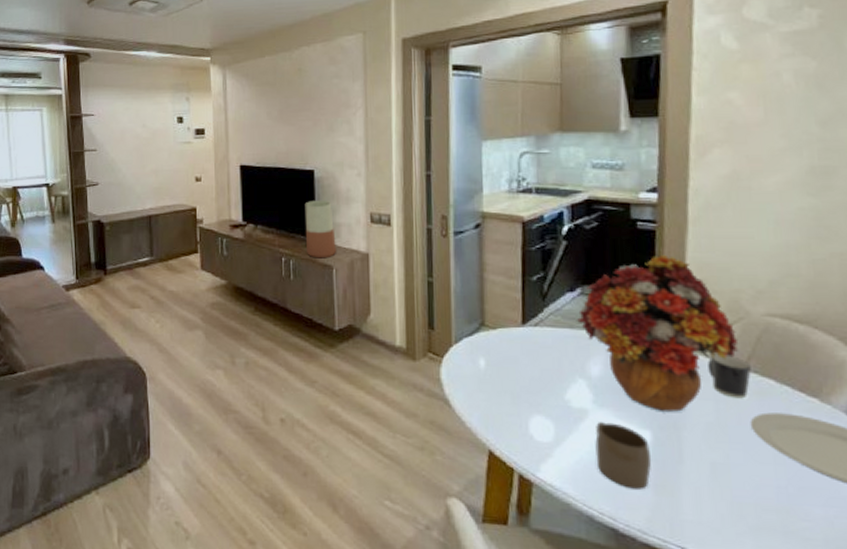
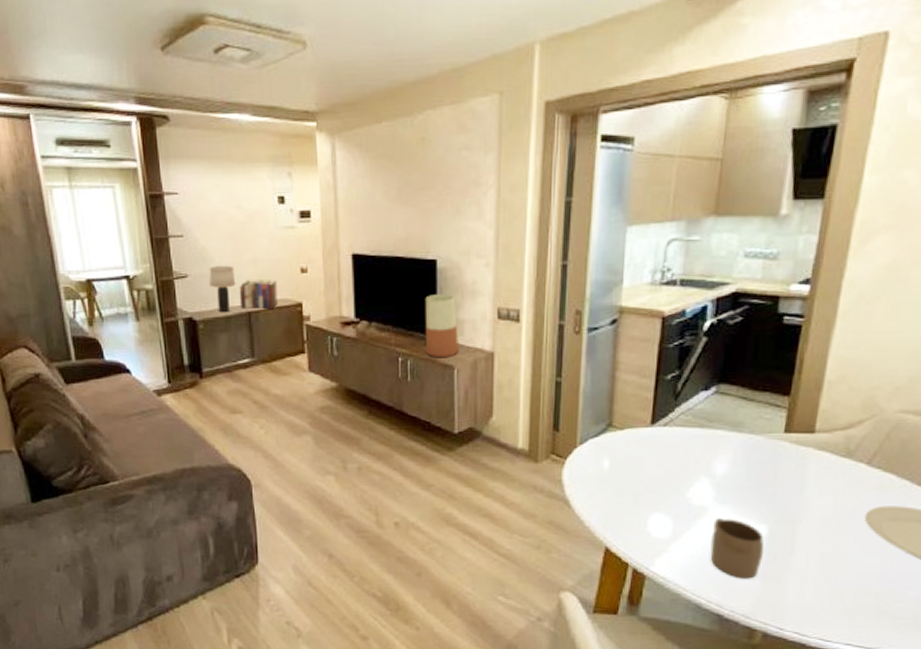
table lamp: none [117,175,139,216] -> present [209,265,236,313]
books: none [142,187,175,214] -> present [239,280,278,310]
flower arrangement: present [577,254,739,412] -> none [708,350,868,507]
mug: present [708,354,751,399] -> none [832,451,875,493]

